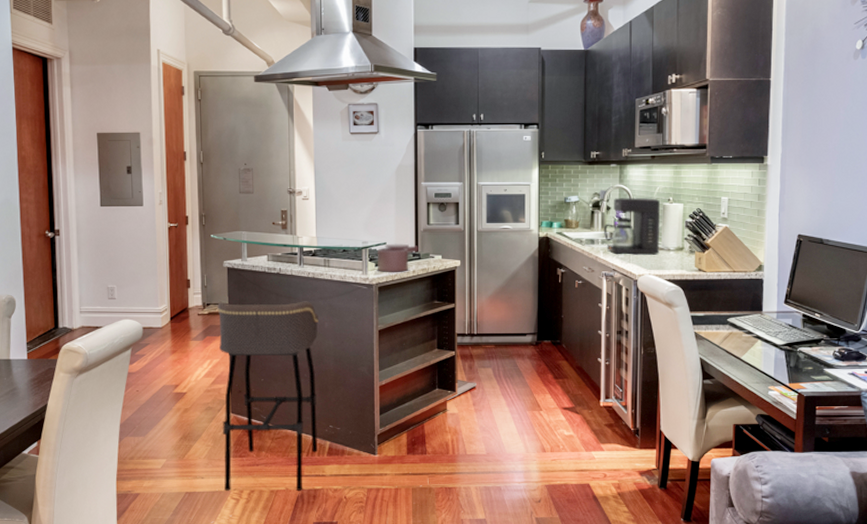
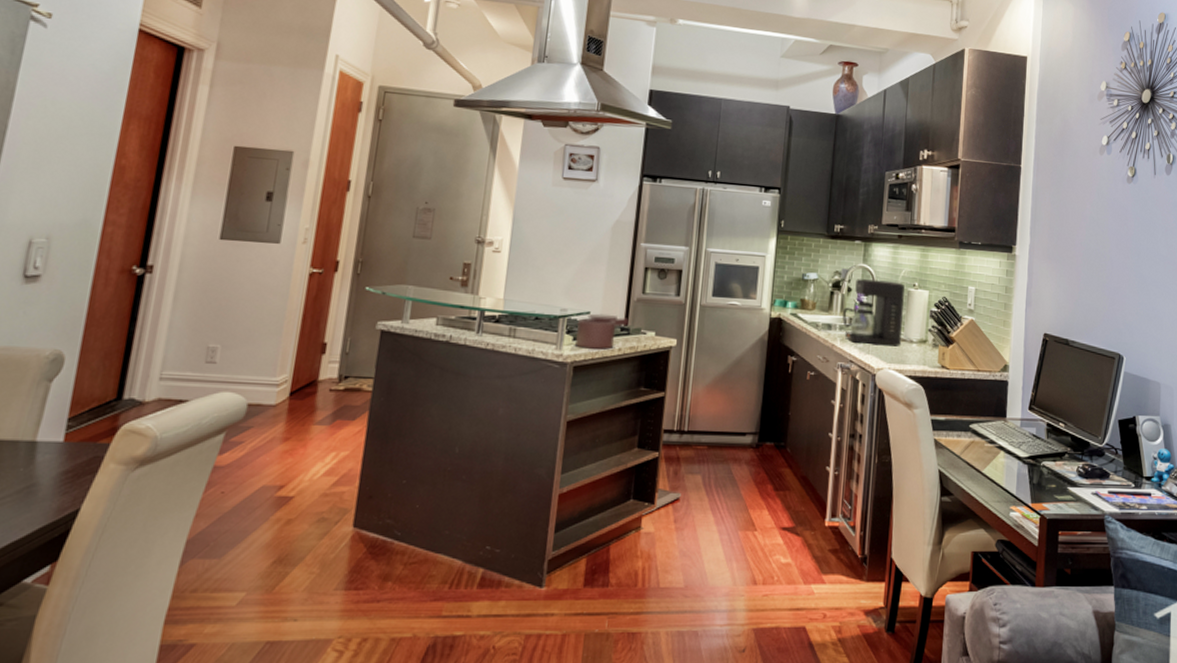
bar stool: present [217,301,319,491] -> none [325,374,492,639]

